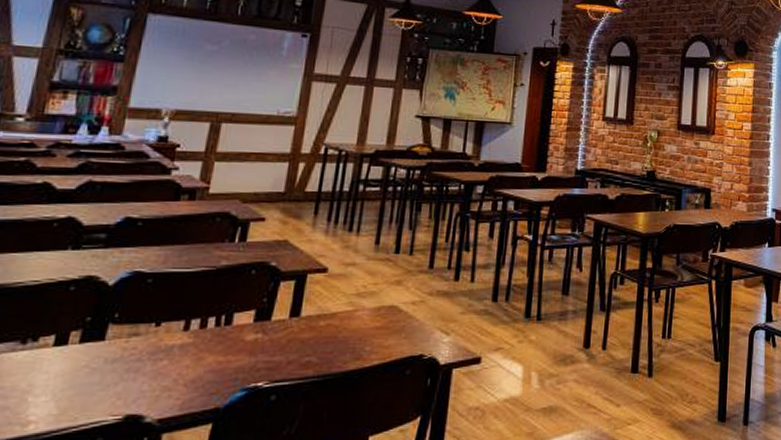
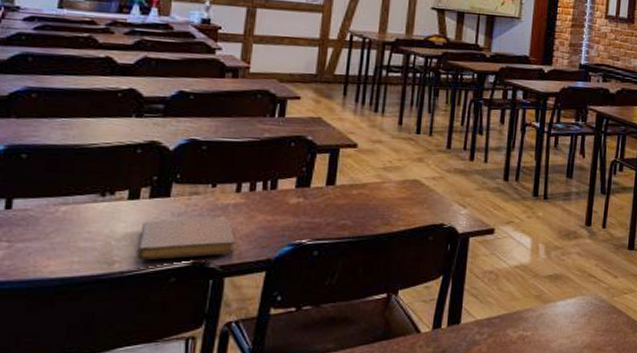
notebook: none [57,361,179,419] -> present [136,217,236,261]

